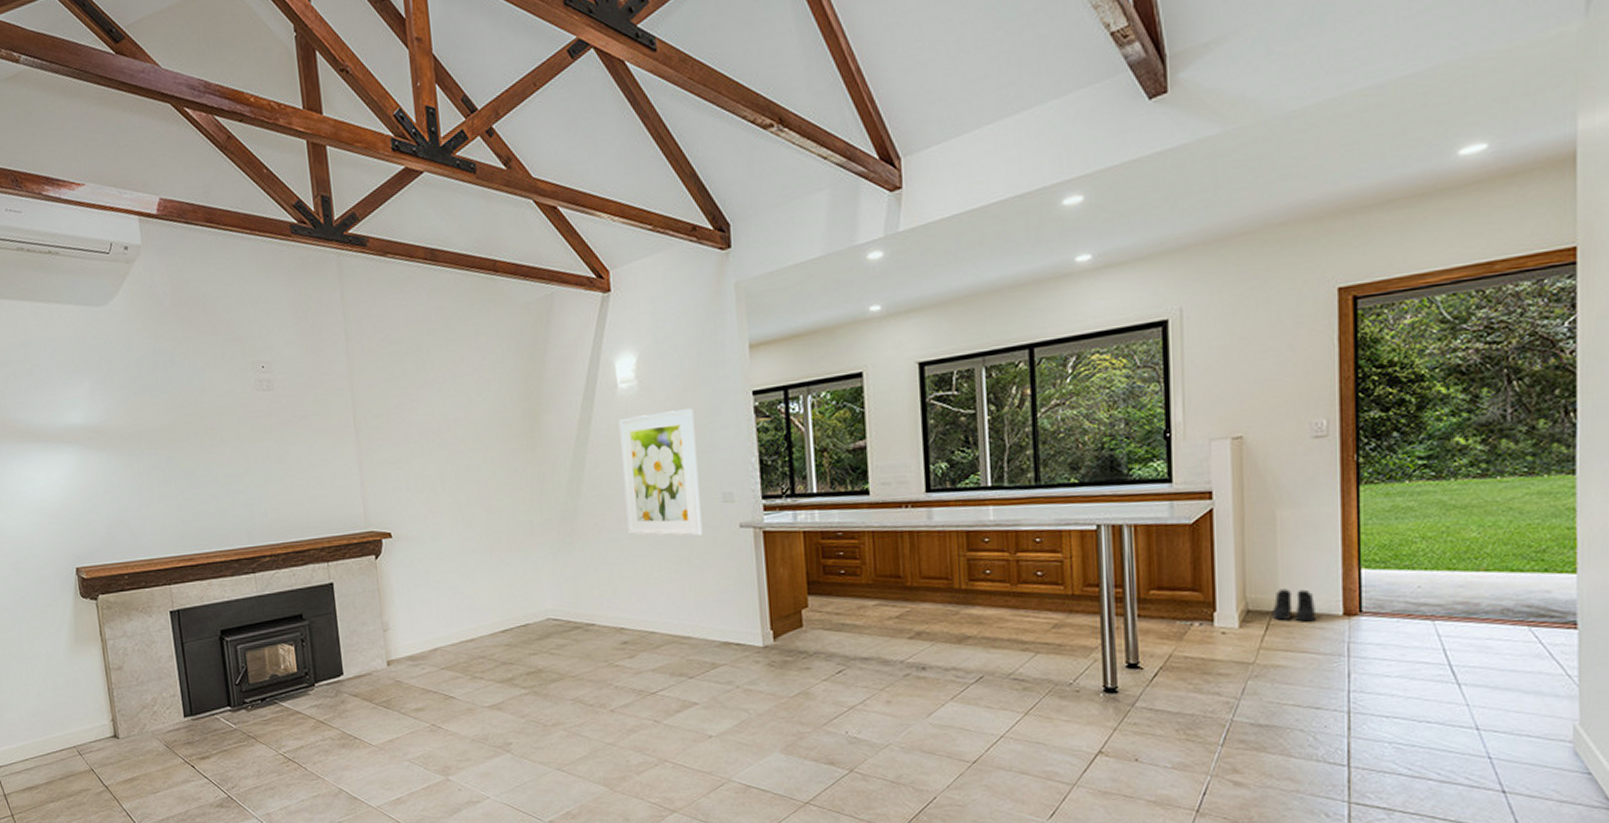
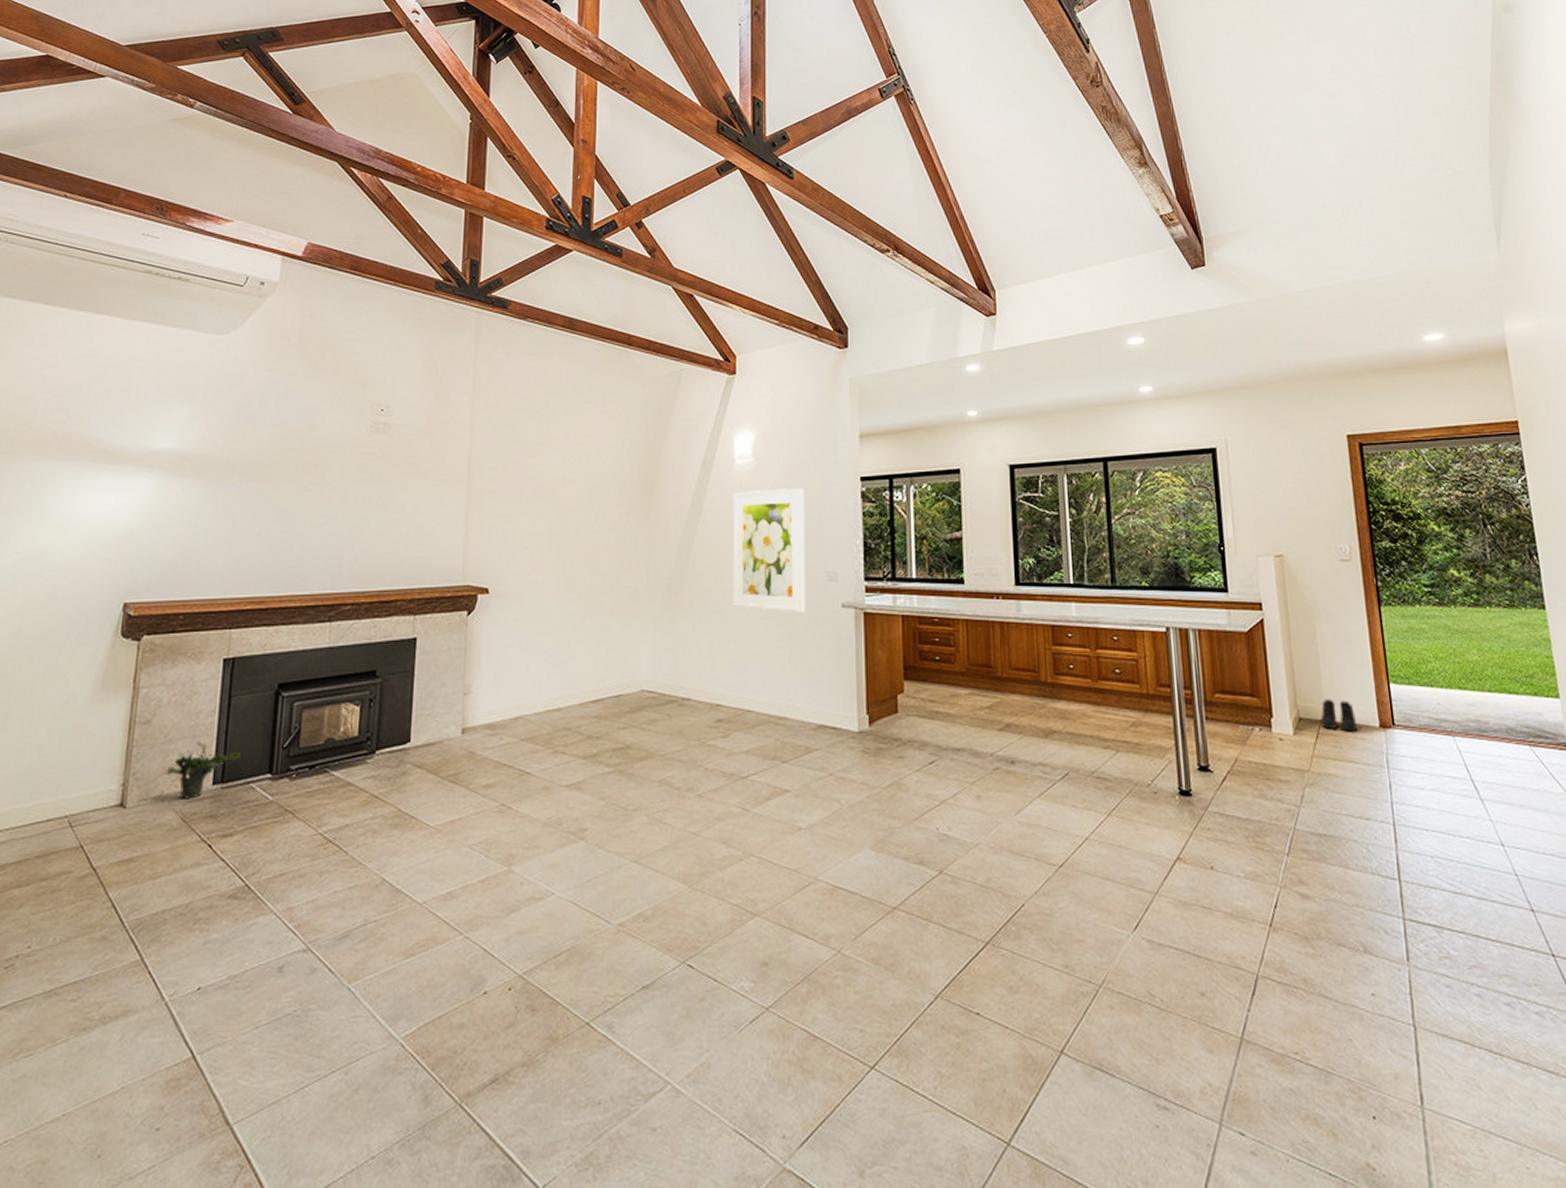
potted plant: none [143,682,202,730] -> present [164,741,241,799]

